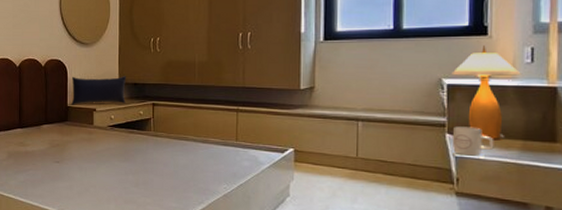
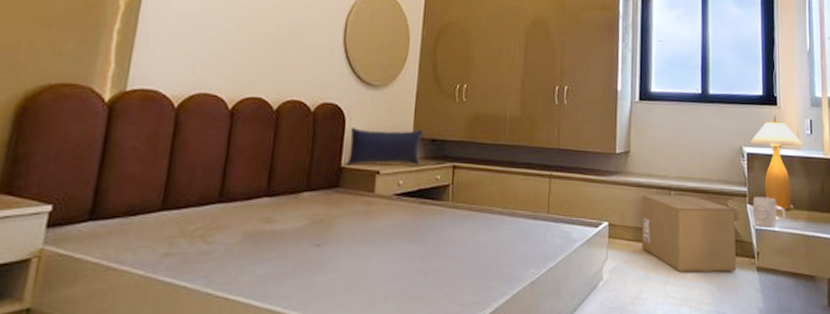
box: none [327,124,432,195] -> present [641,193,737,273]

